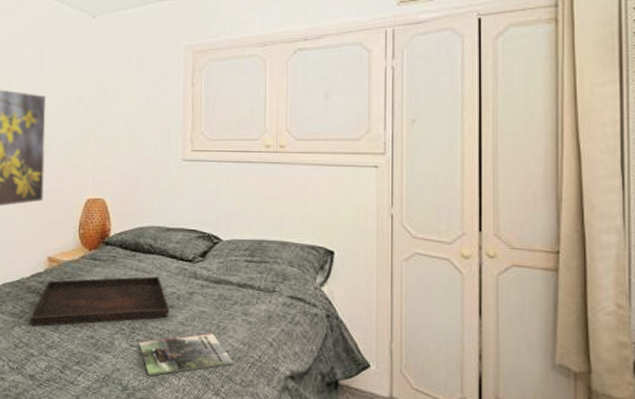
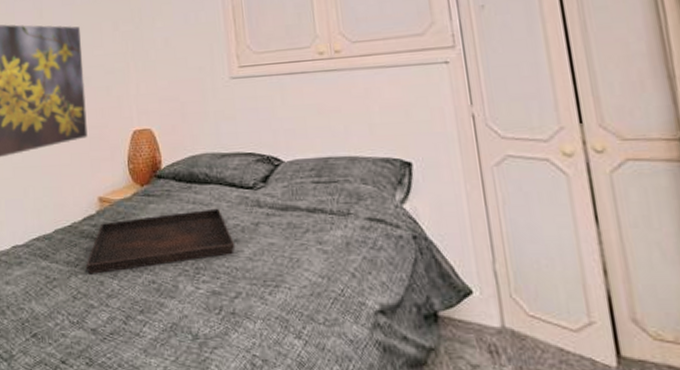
magazine: present [138,333,233,376] -> none [205,268,313,322]

